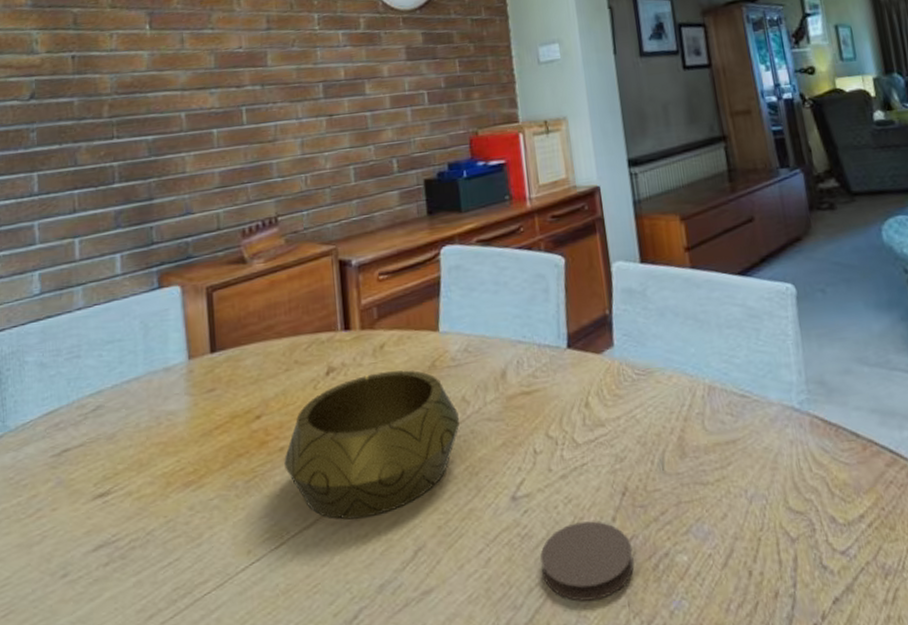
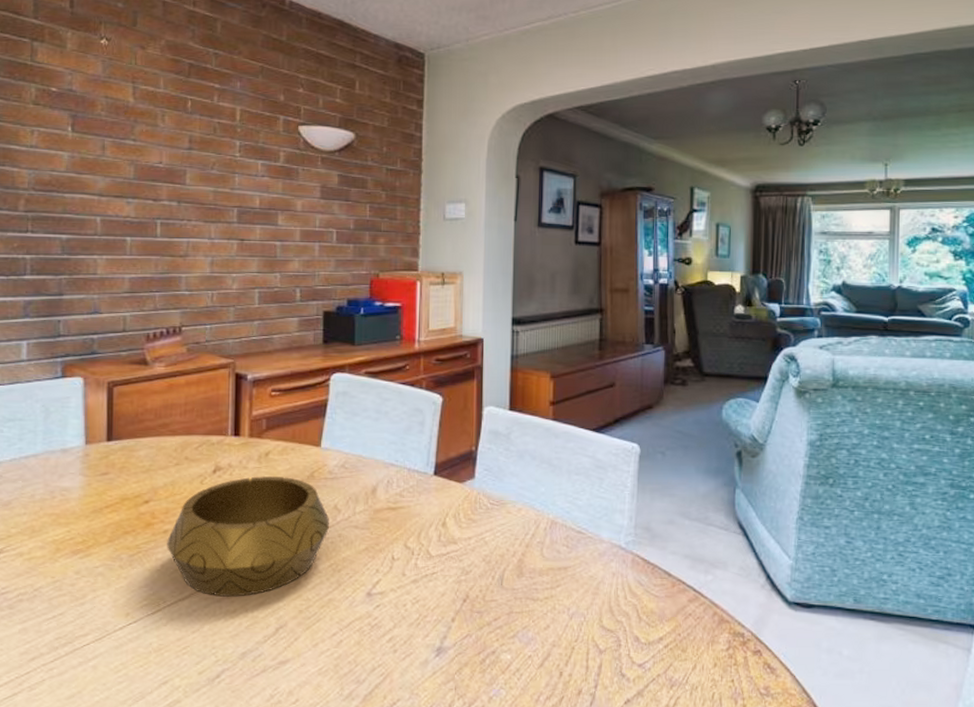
coaster: present [540,521,634,601] -> none [385,619,465,682]

